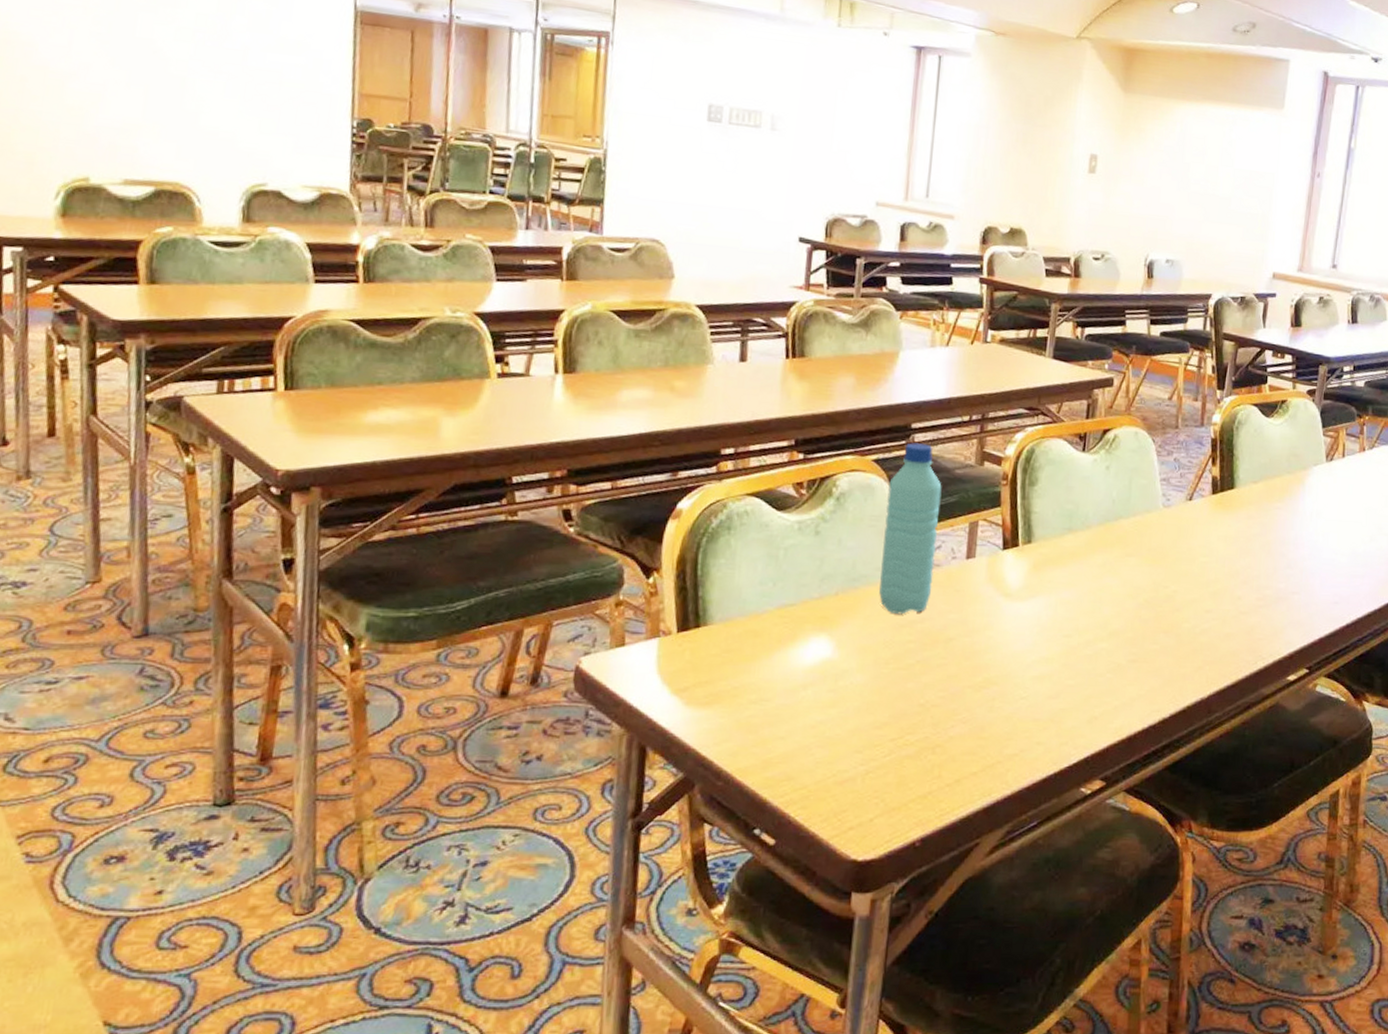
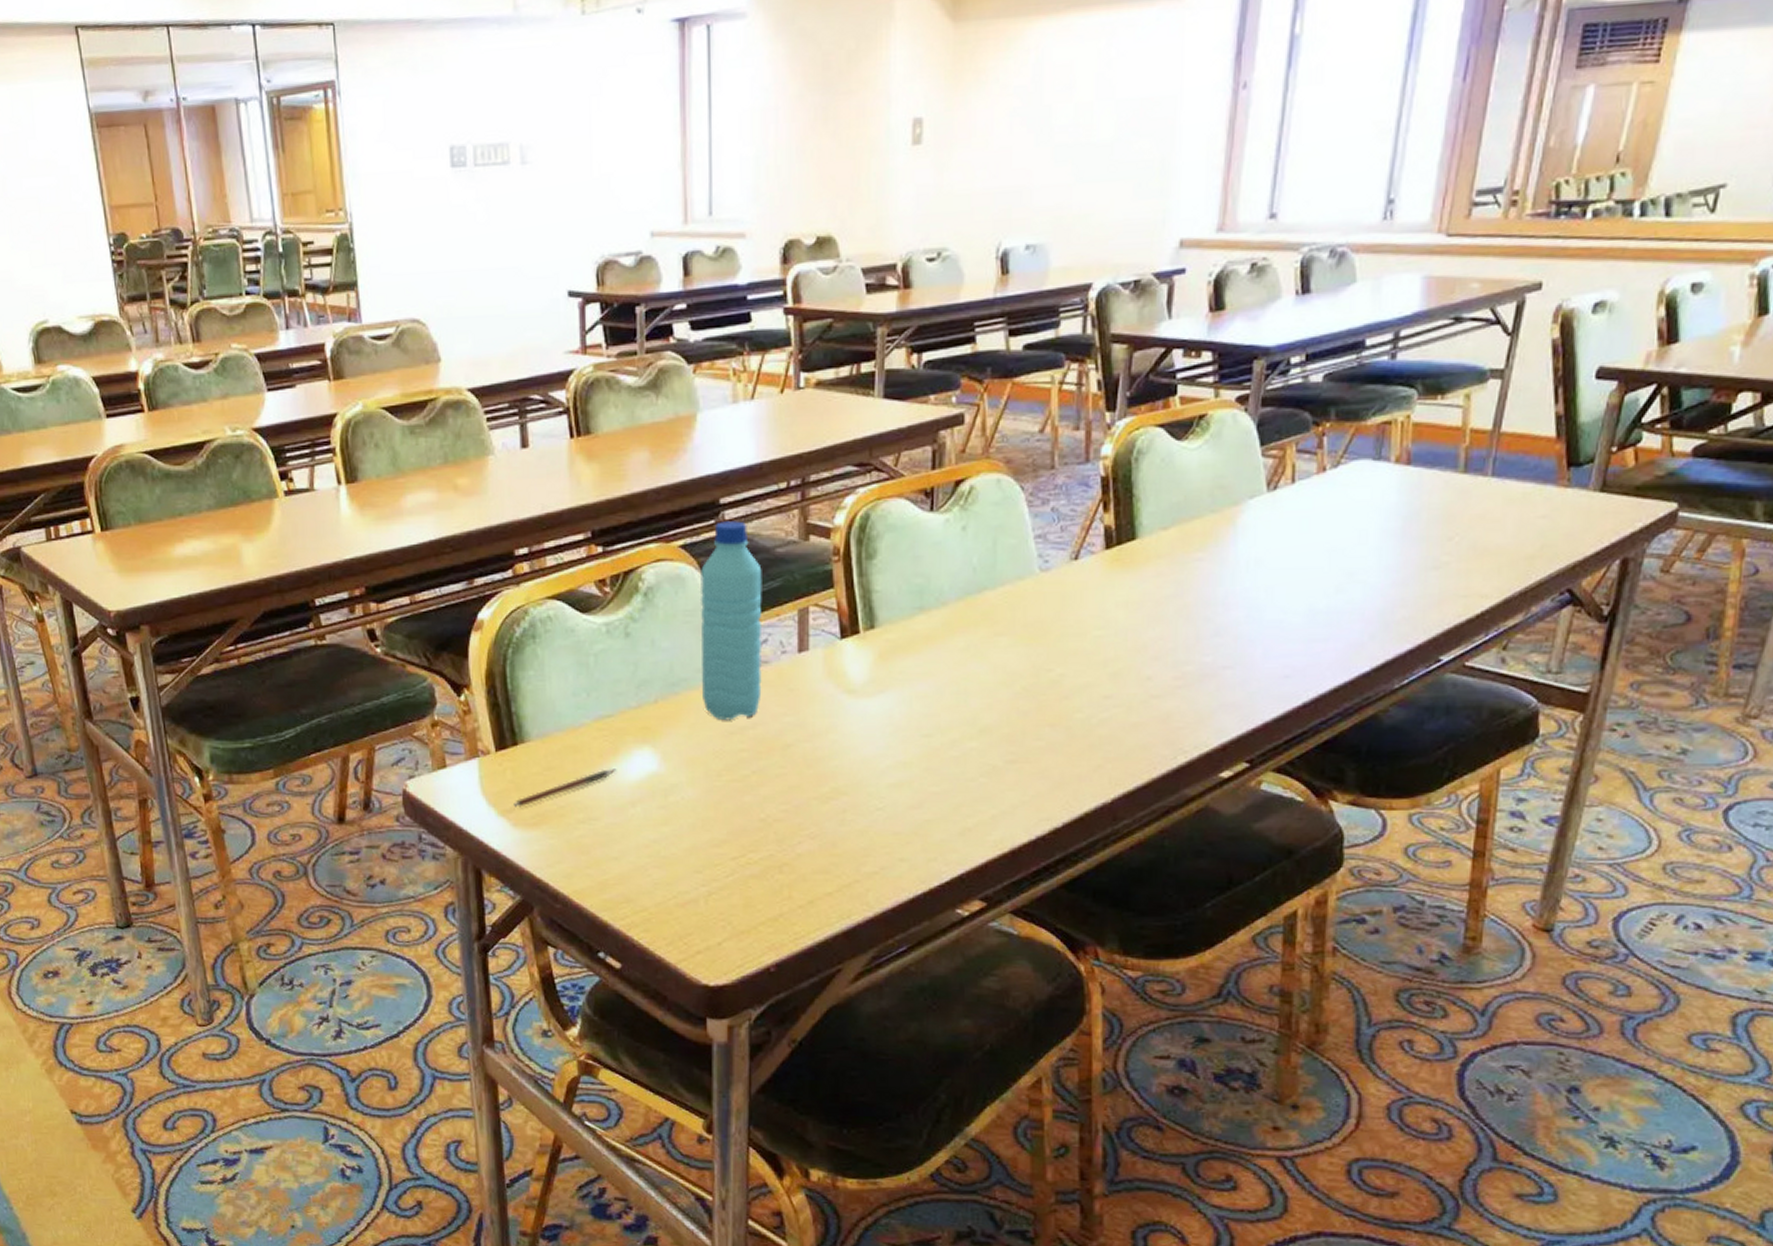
pen: none [688,653,793,687] -> present [513,769,617,808]

